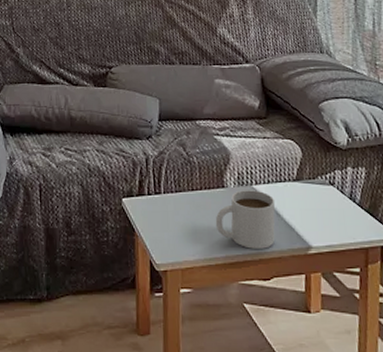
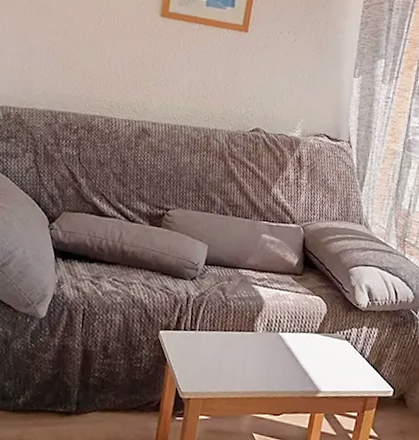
mug: present [215,190,275,249] -> none [240,335,296,389]

